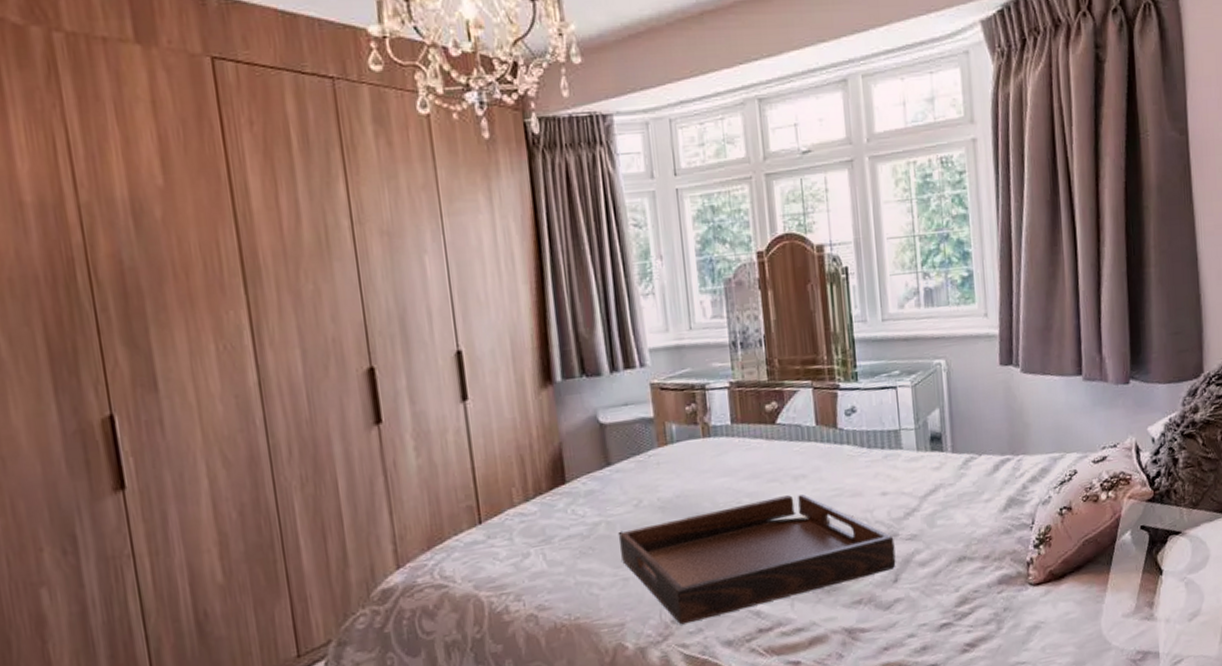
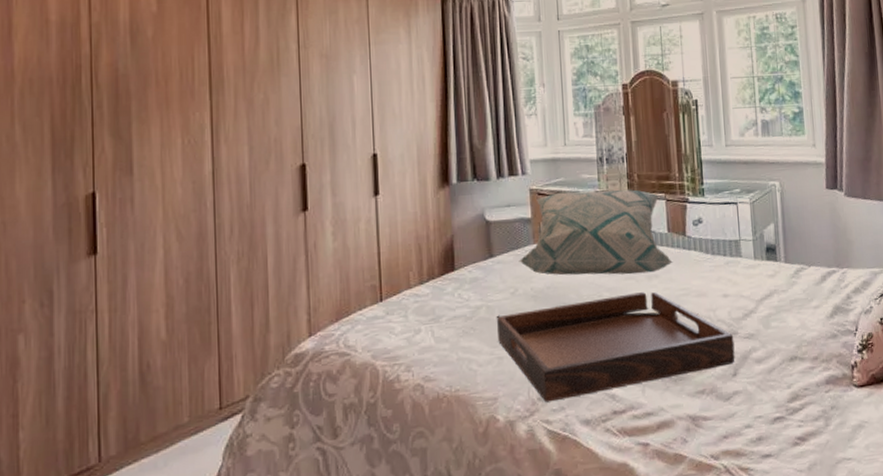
decorative pillow: none [641,377,823,482] -> present [518,189,673,275]

